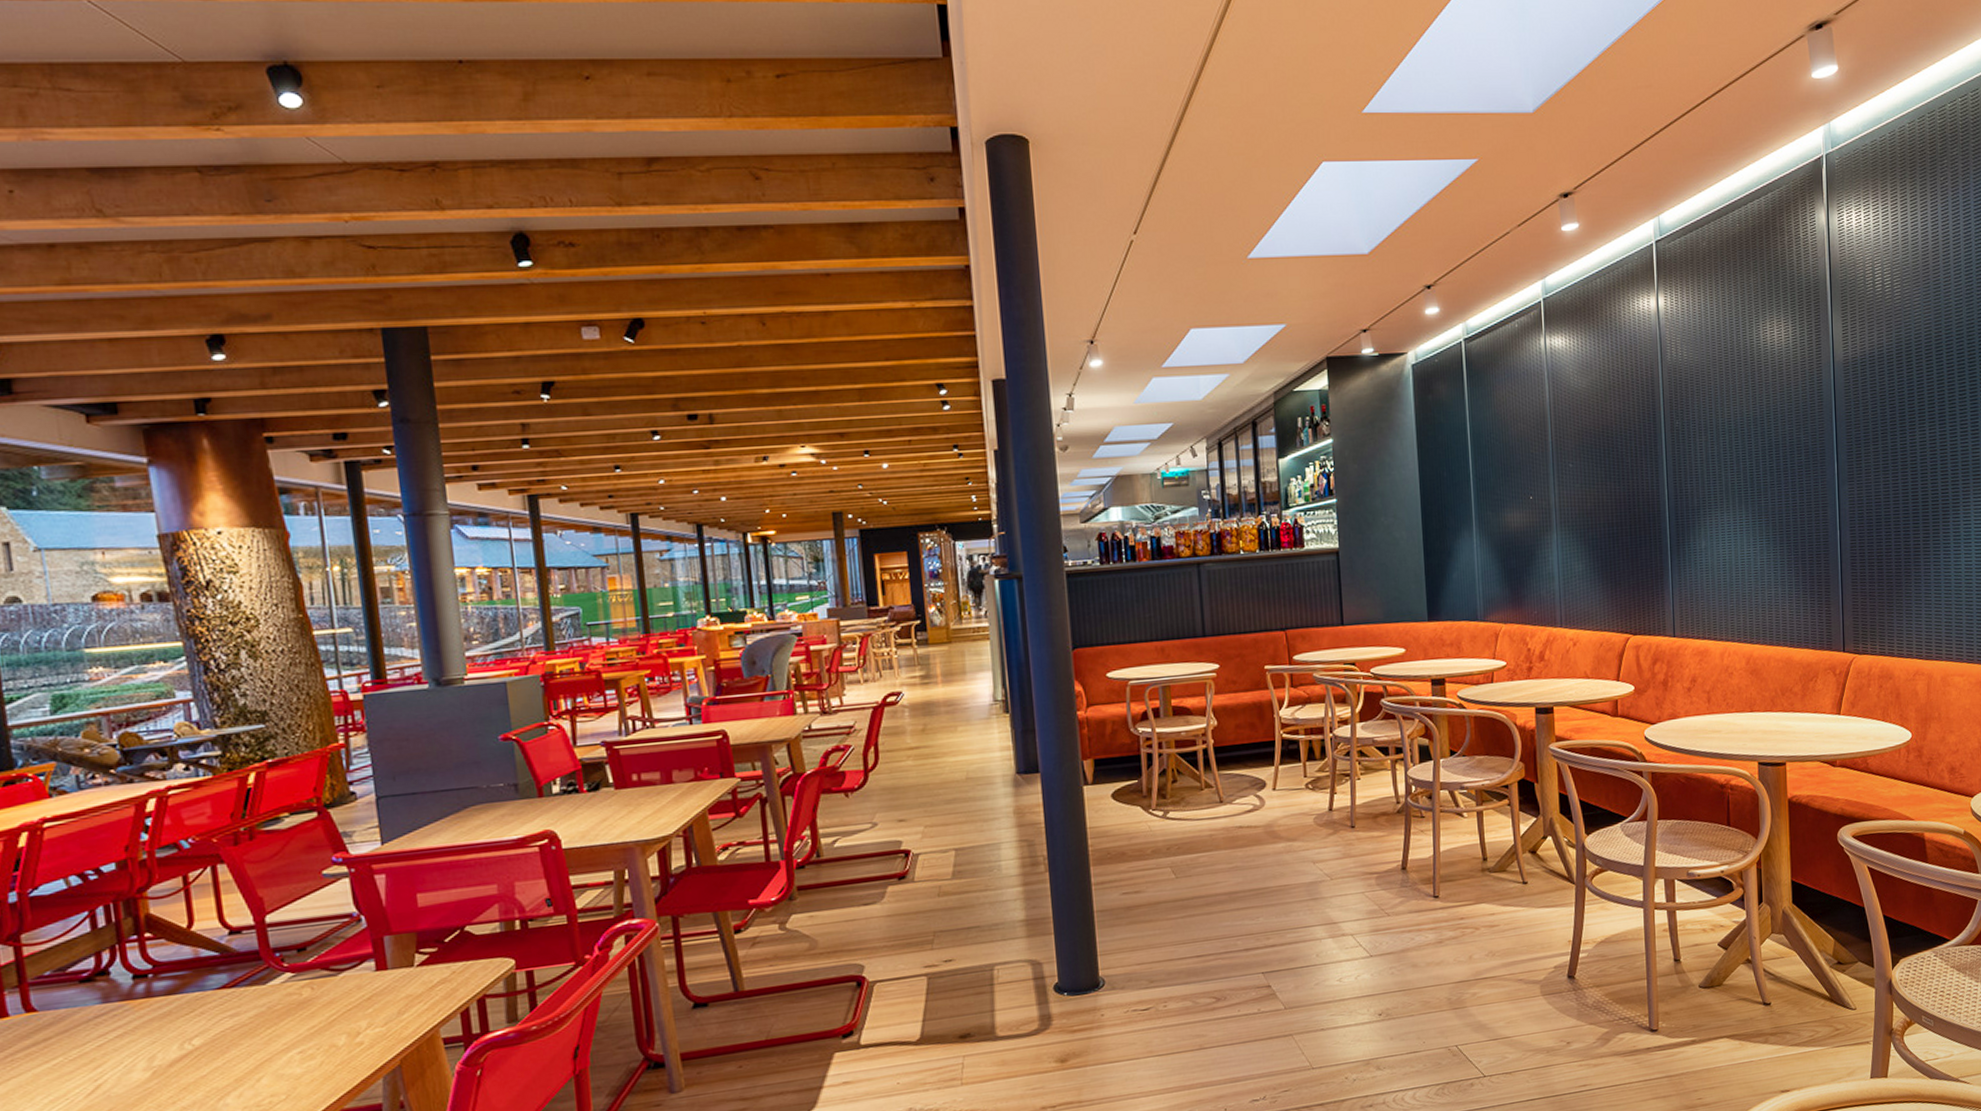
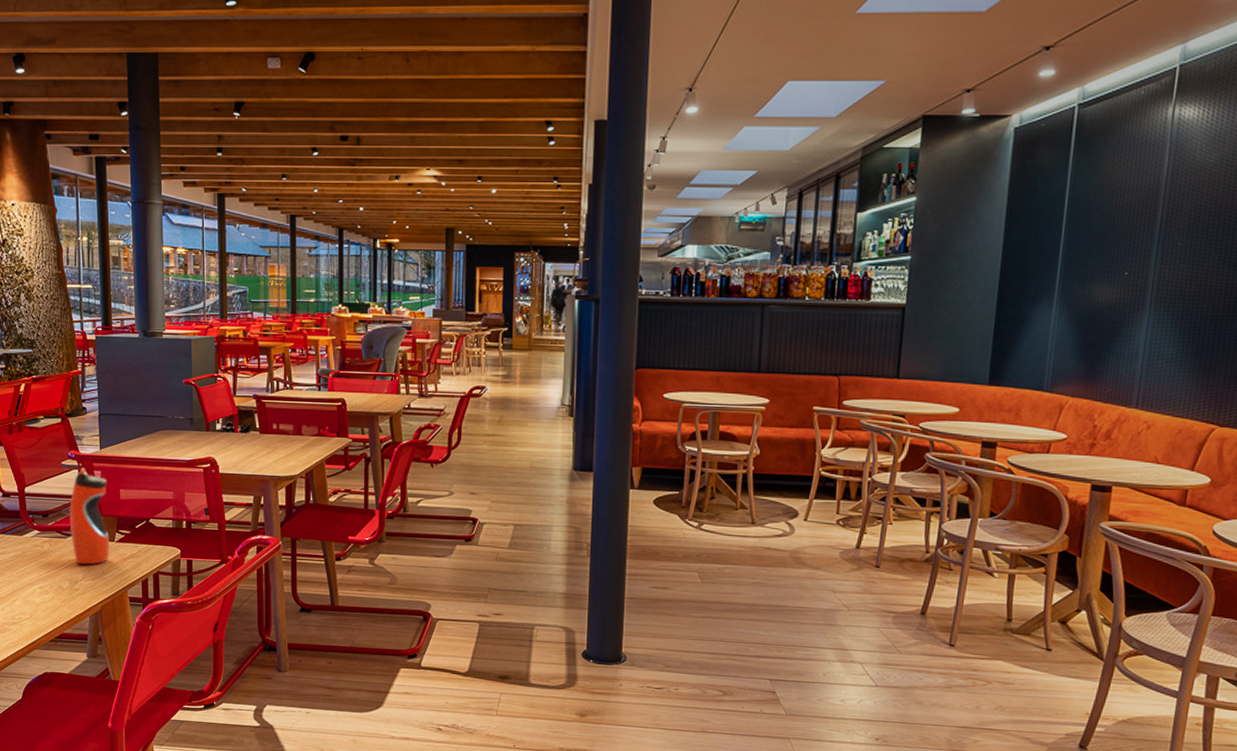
water bottle: none [339,873,408,1008] -> present [69,467,110,565]

